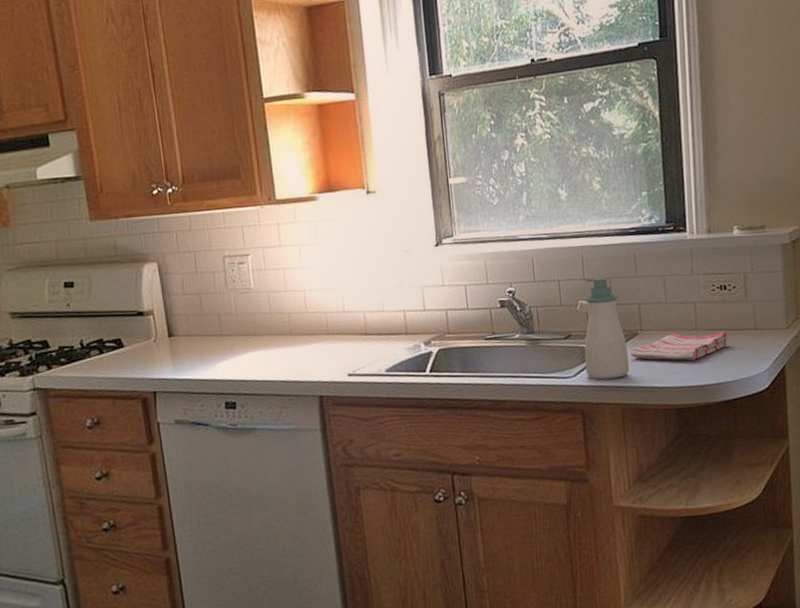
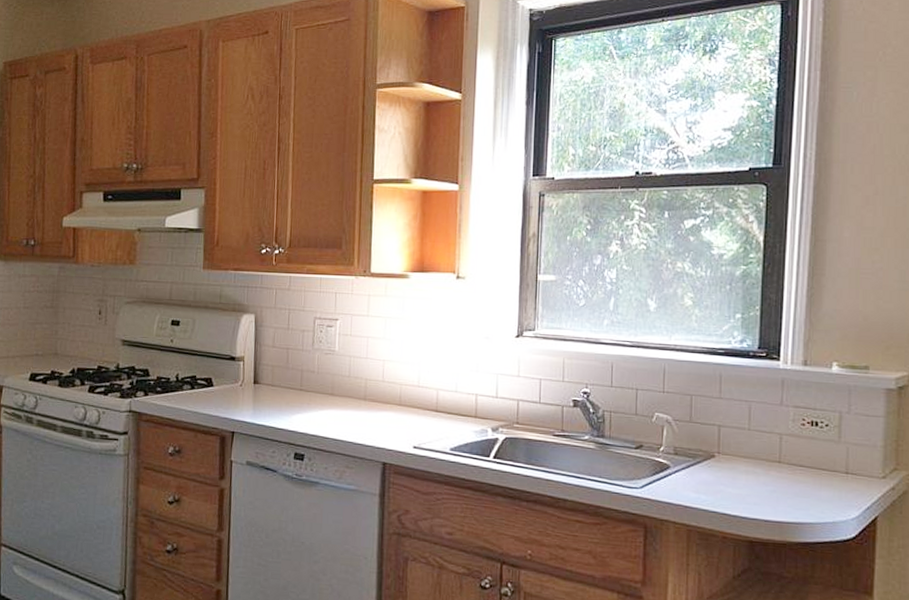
soap bottle: present [584,277,630,380] -> none [653,392,702,498]
dish towel: present [630,331,728,361] -> none [704,461,814,493]

